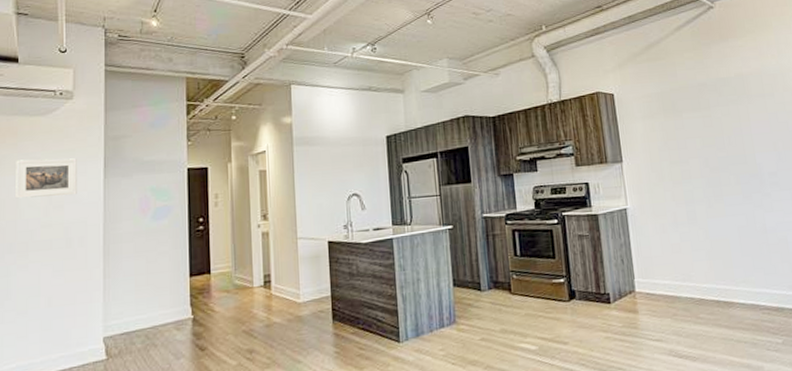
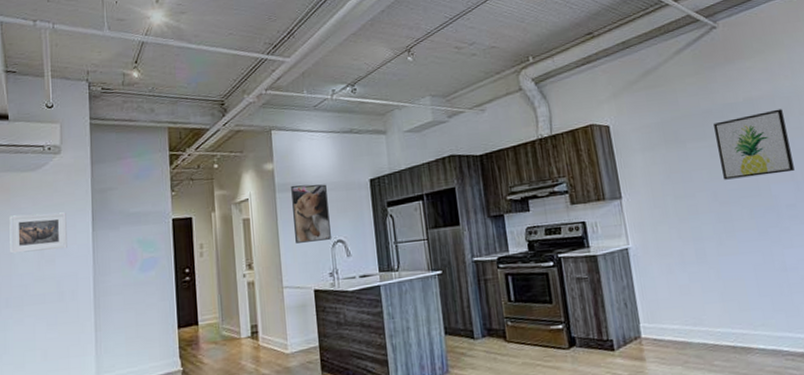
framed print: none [309,139,347,196] -> present [291,184,331,243]
wall art: none [707,85,777,148] -> present [713,109,795,180]

